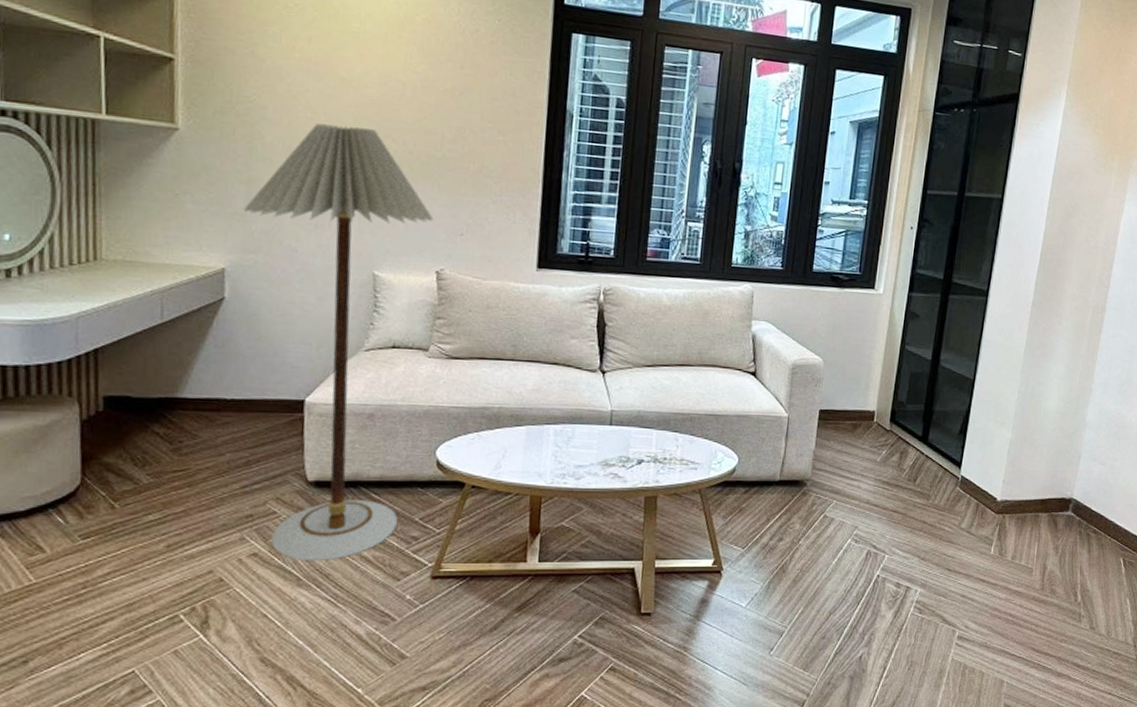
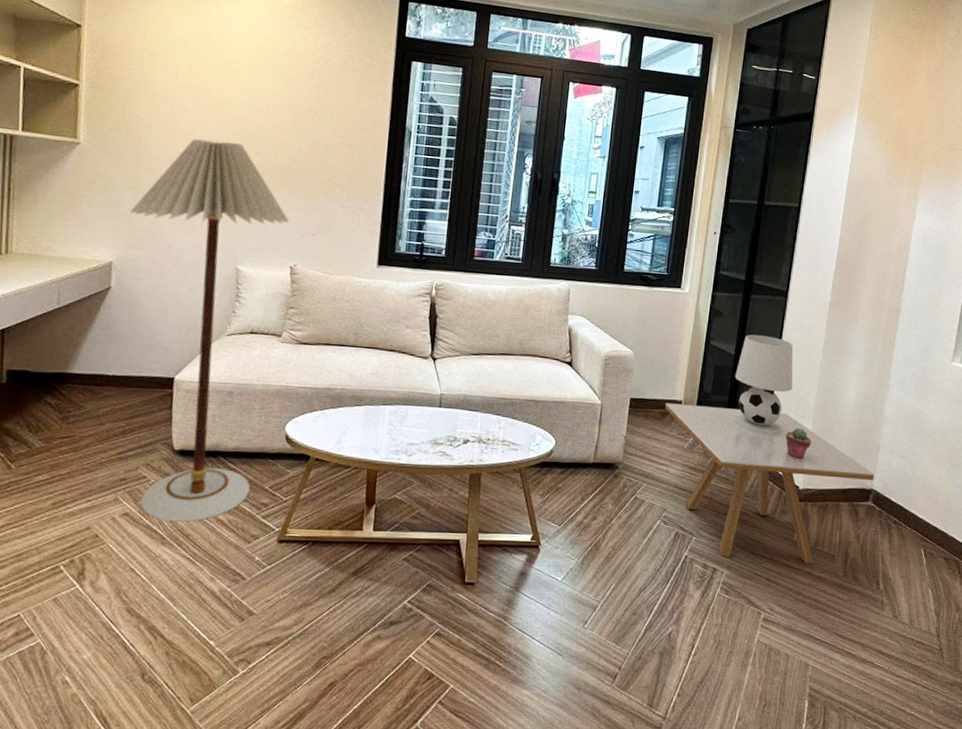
side table: none [857,414,1075,578] -> present [665,403,874,564]
table lamp: none [929,338,994,446] -> present [733,334,794,436]
potted succulent: none [983,435,1011,470] -> present [785,427,812,460]

